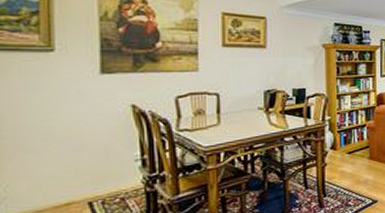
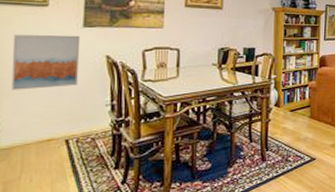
wall art: none [12,83,100,150] -> present [10,34,81,90]

